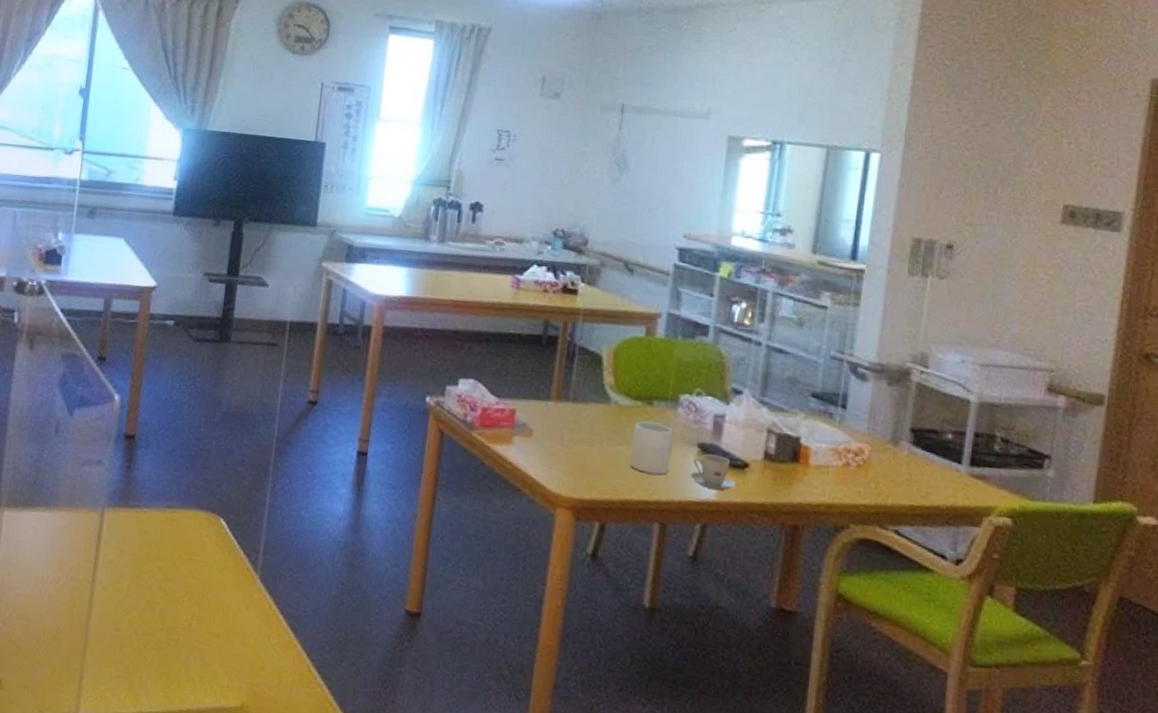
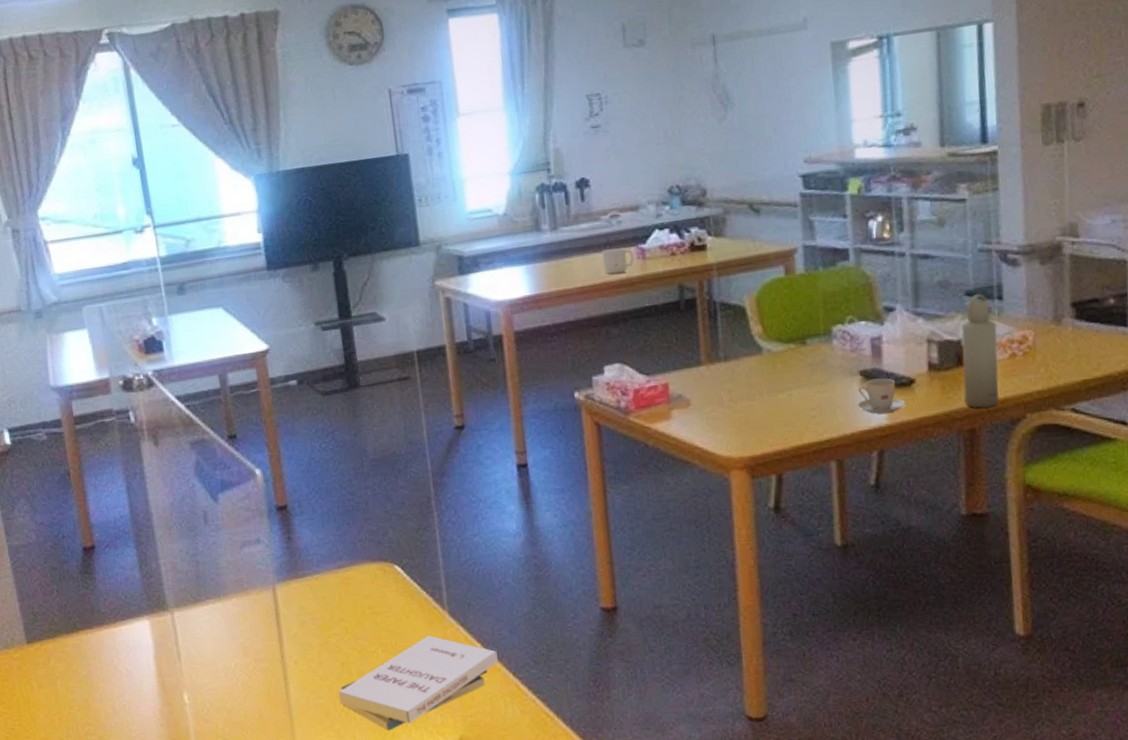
books: none [135,595,297,680] -> present [338,635,498,731]
mug: none [479,272,510,297] -> present [602,248,635,274]
mug: present [630,421,673,475] -> none [791,360,835,414]
bottle: none [793,398,837,509] -> present [961,294,999,409]

